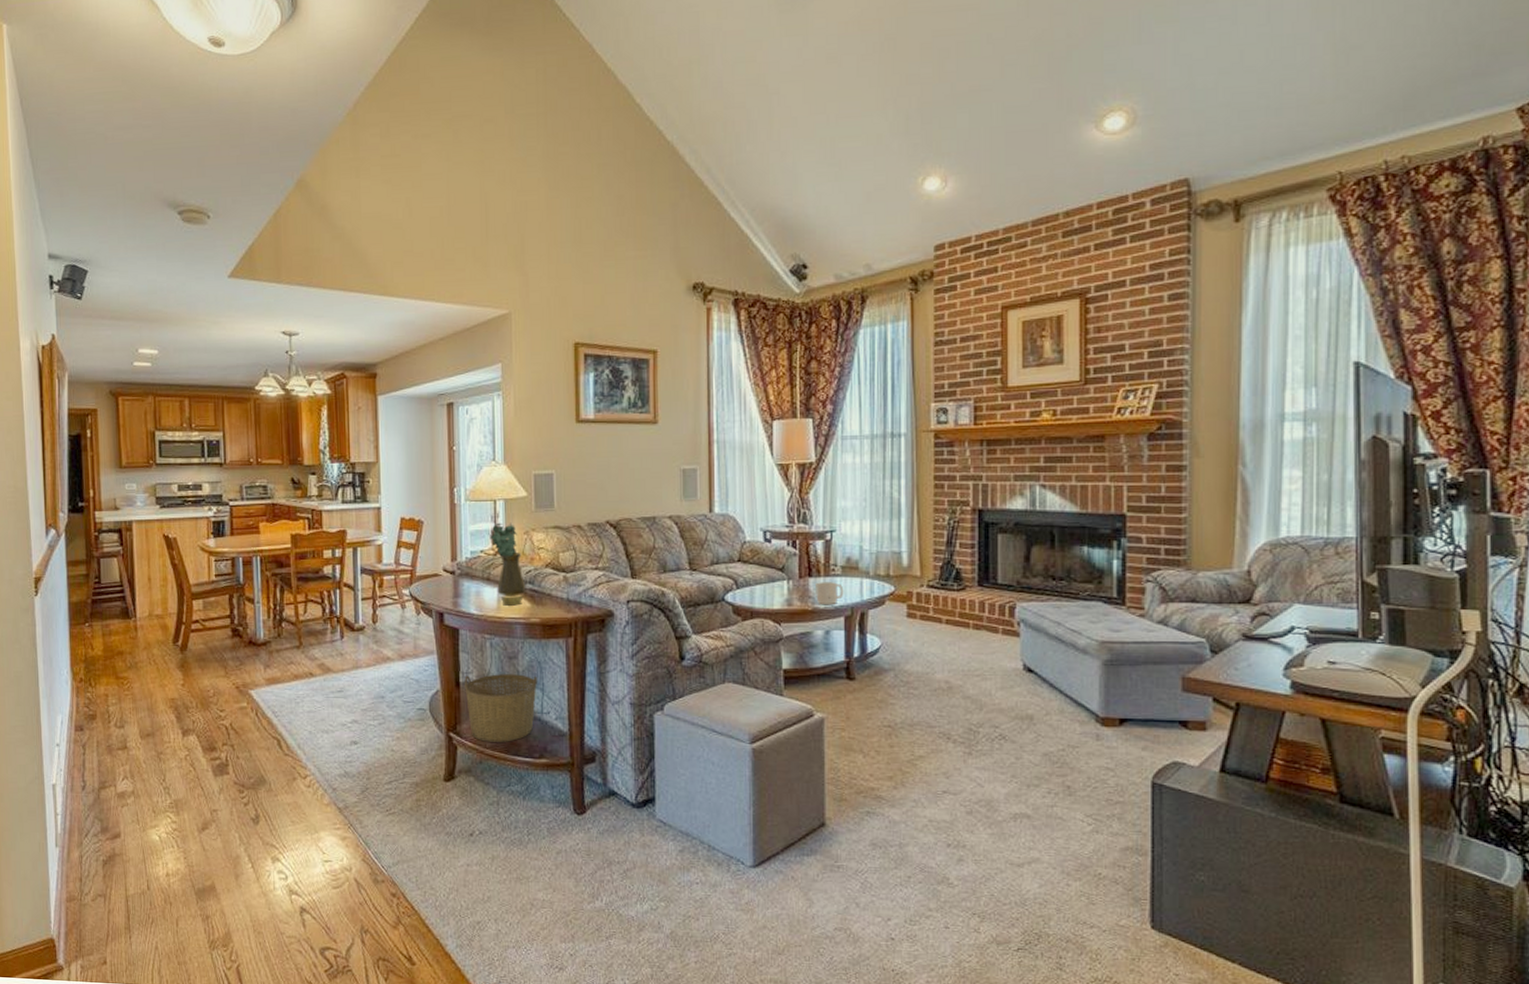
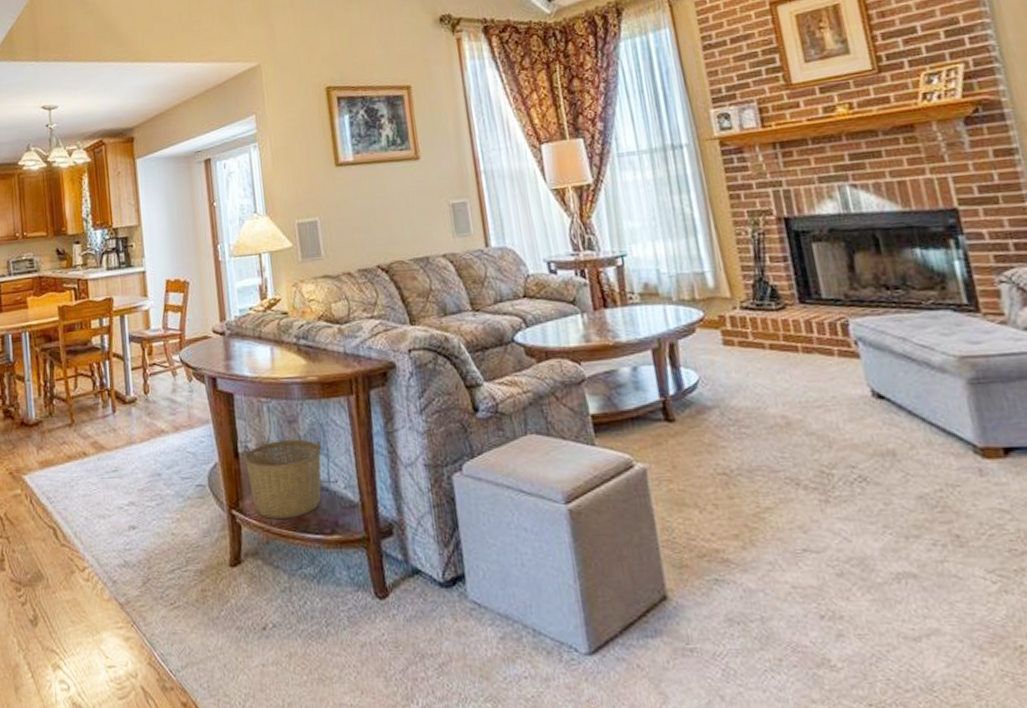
vase: present [490,521,526,606] -> none [257,275,300,365]
mug: present [816,582,844,605] -> none [613,311,647,339]

